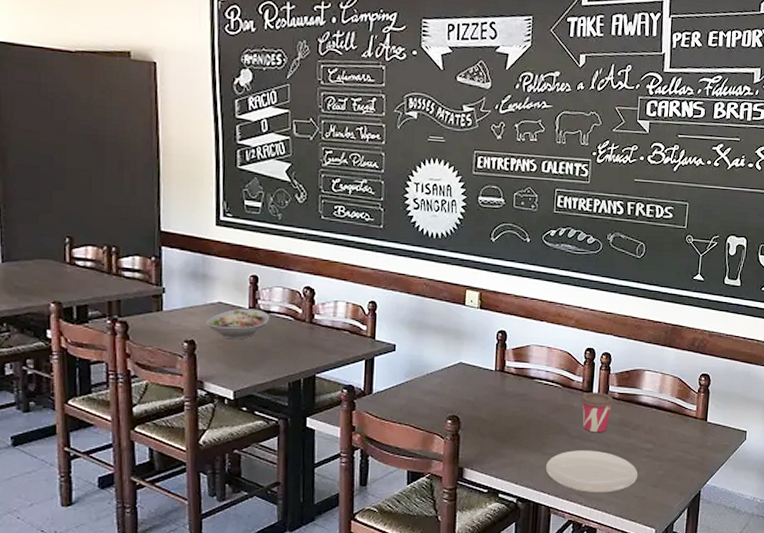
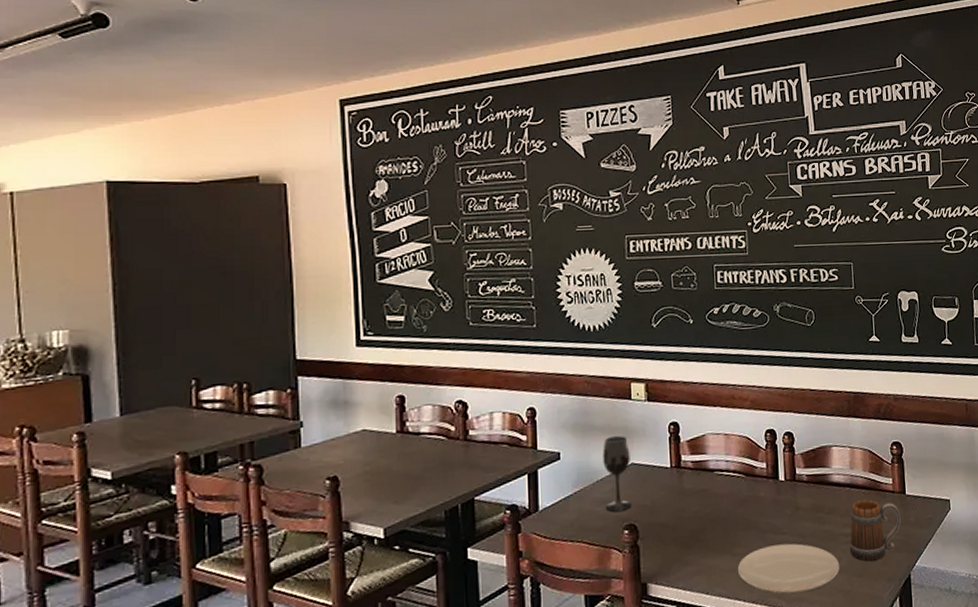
salad: present [206,308,270,340] -> none [350,432,420,470]
wine glass: none [433,335,460,403] -> present [602,435,631,512]
cup: present [581,392,614,433] -> none [767,477,804,524]
beer mug: none [648,421,699,475] -> present [849,499,901,561]

